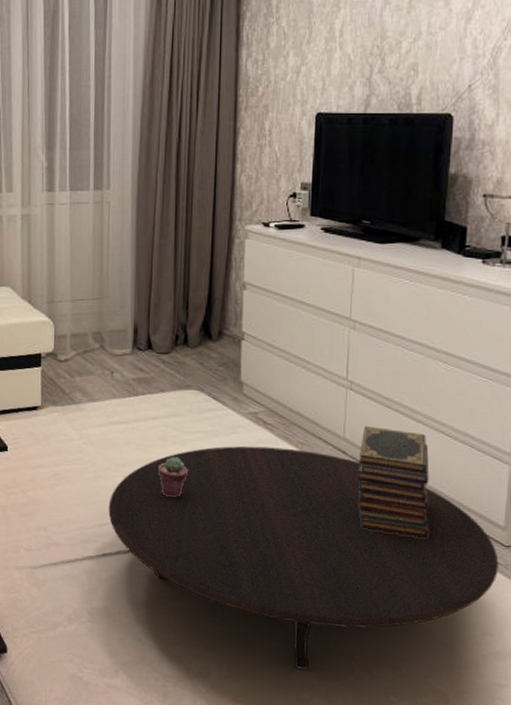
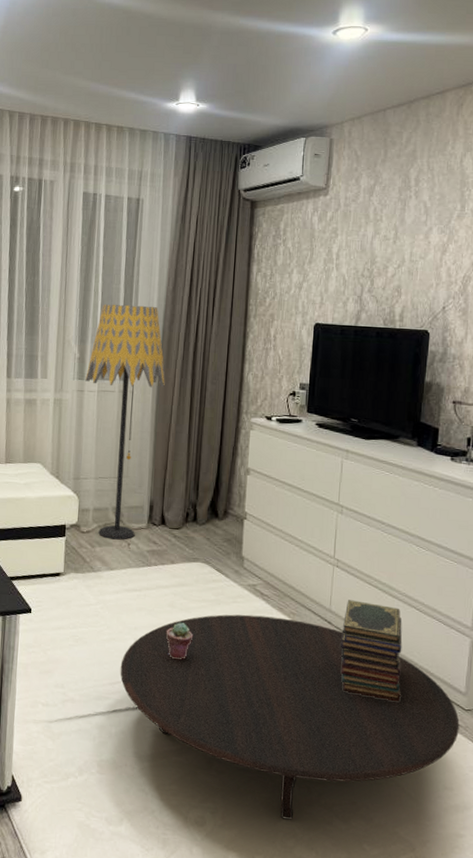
floor lamp: none [55,104,147,368] -> present [85,303,166,540]

